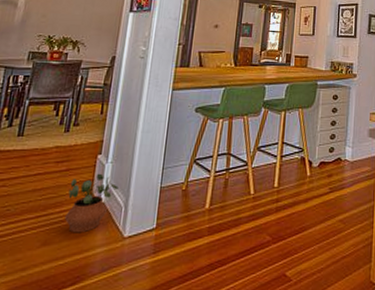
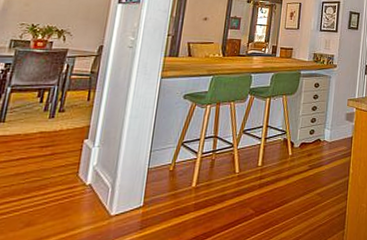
potted plant: present [65,173,120,233] -> none [49,157,107,214]

